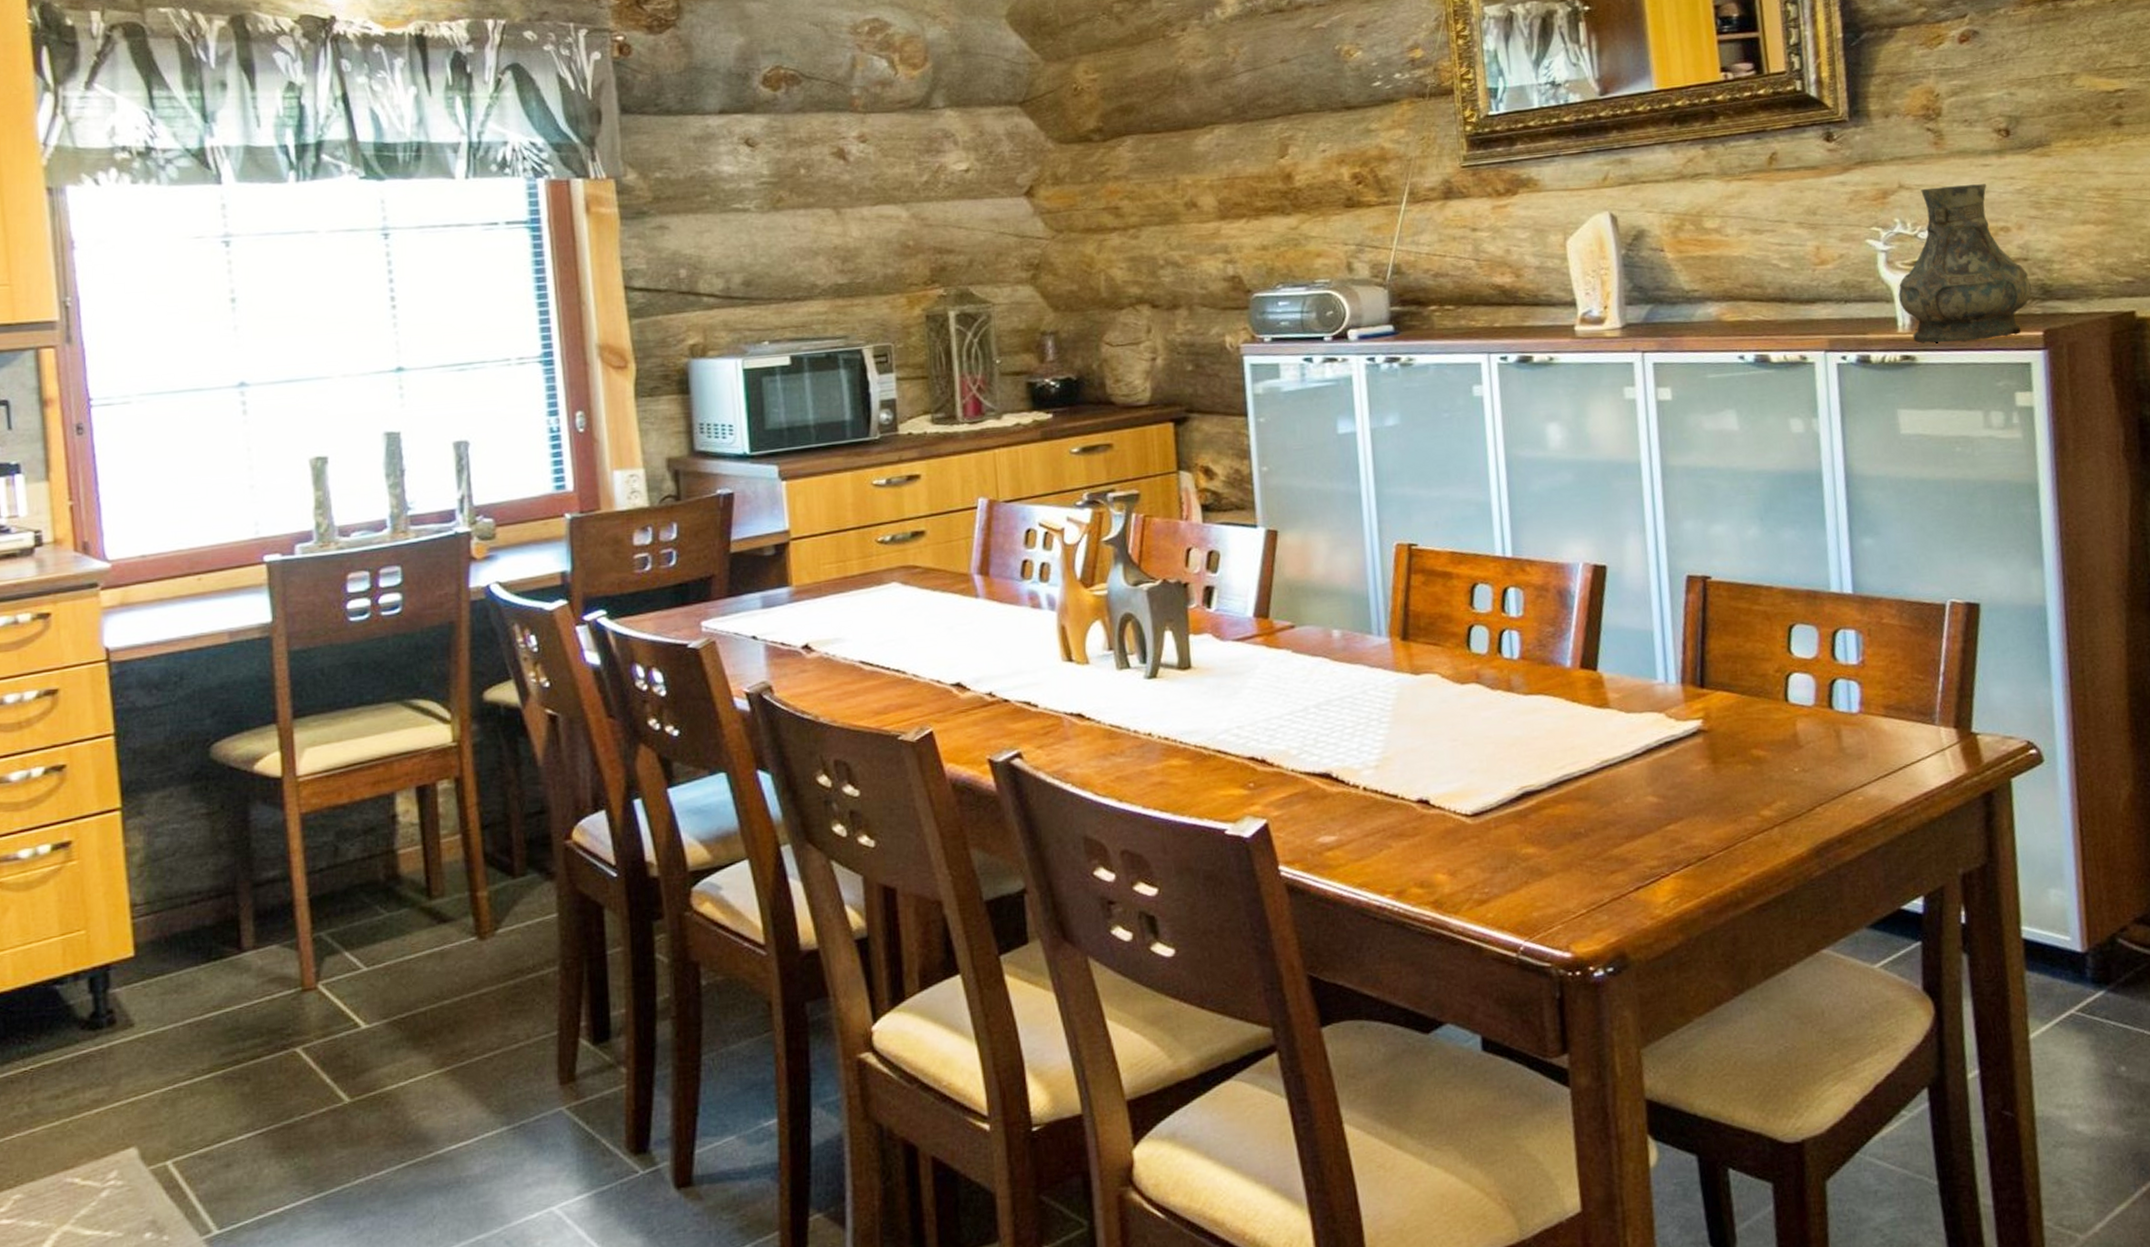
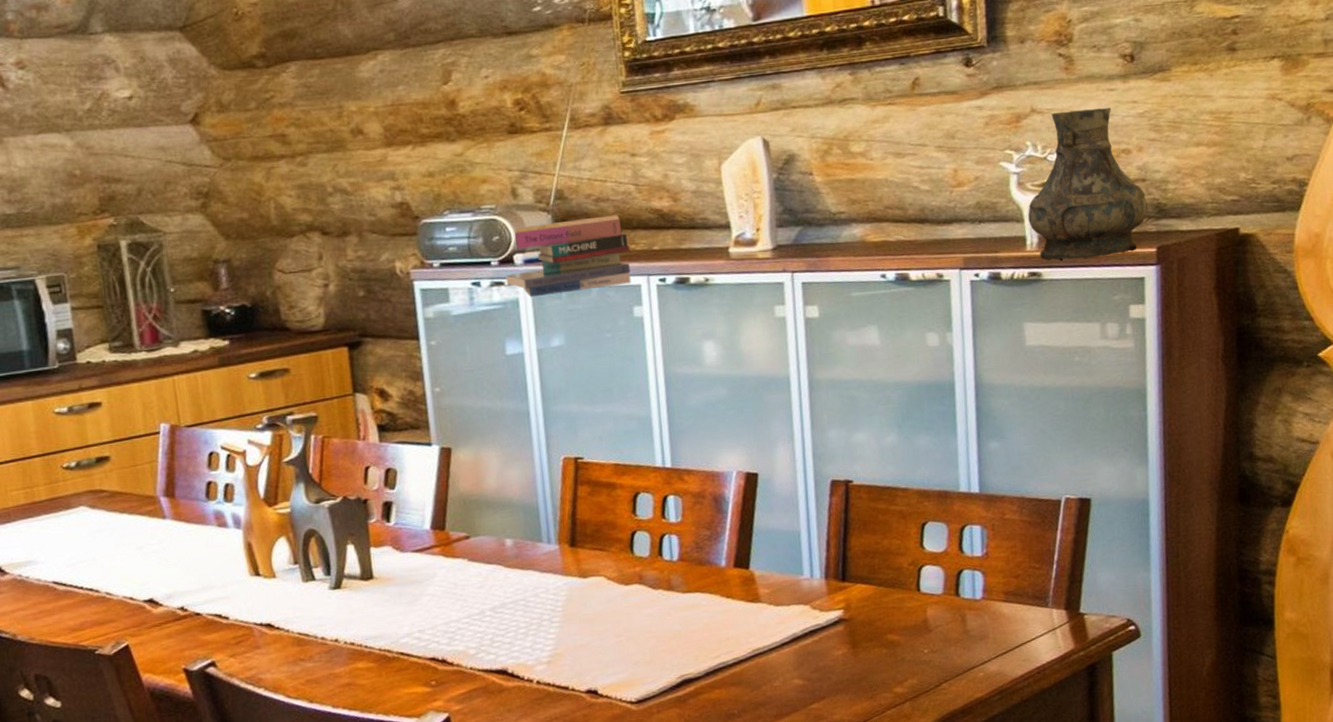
books: none [1339,290,1471,375] -> present [505,215,632,298]

